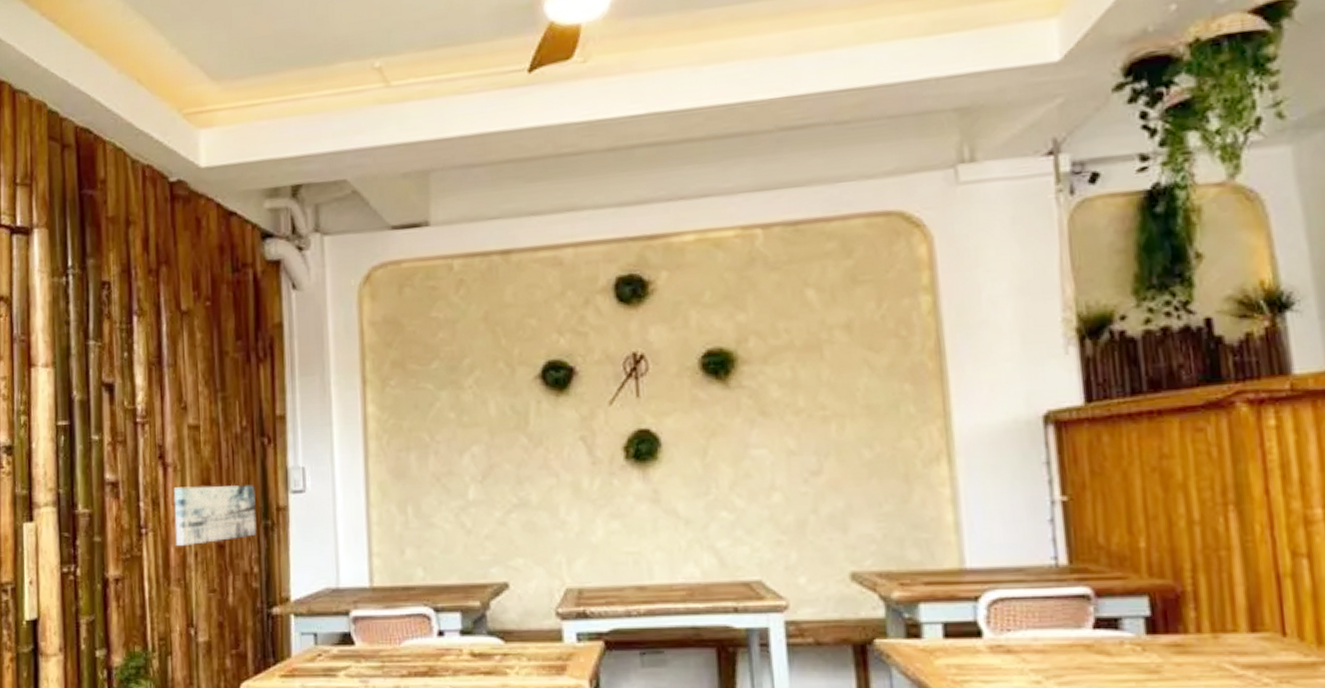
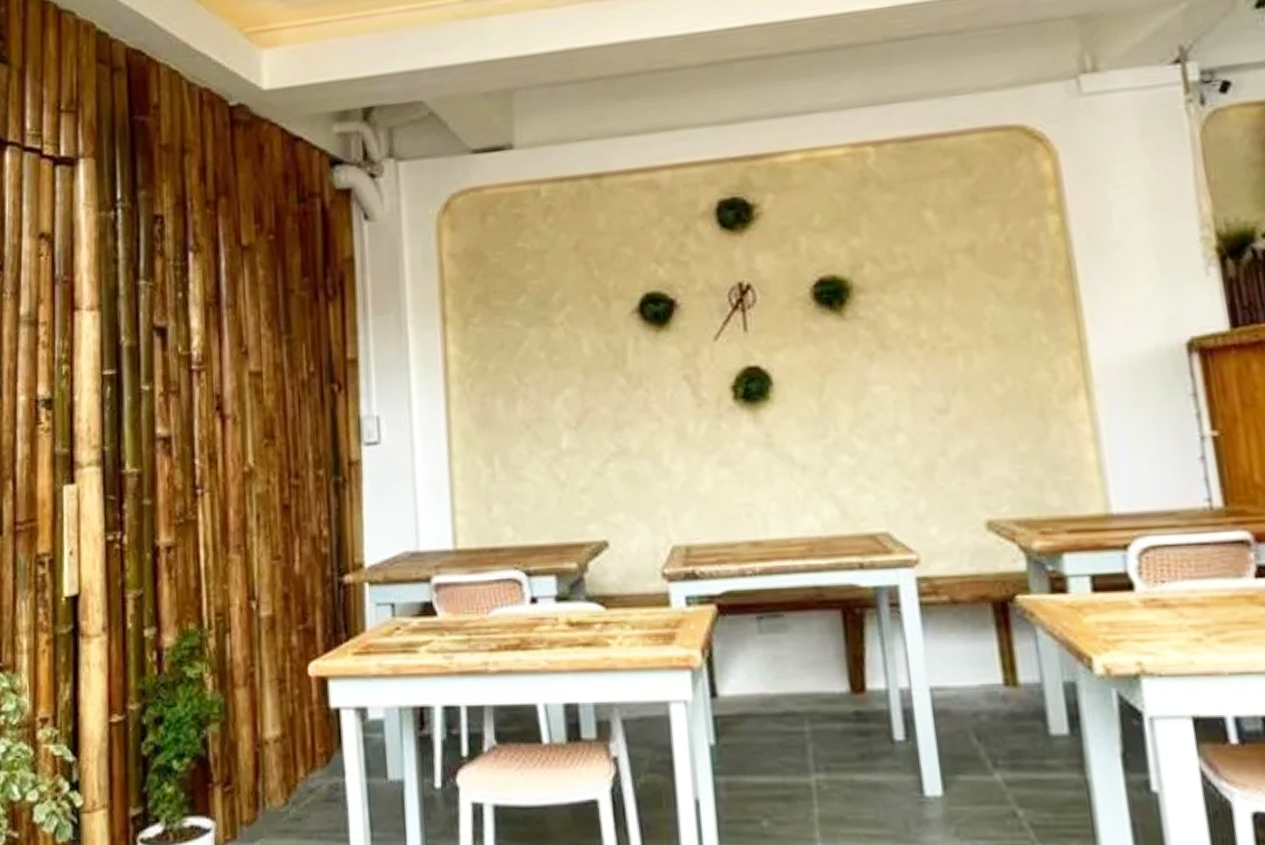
wall art: present [173,484,257,547] -> none [232,437,326,509]

